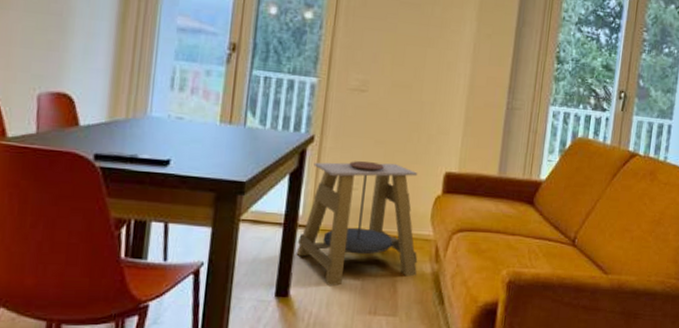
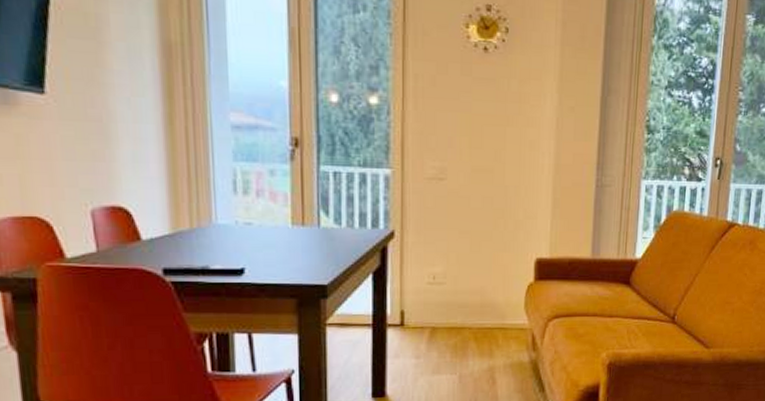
side table: present [296,161,418,287] -> none [388,253,515,383]

